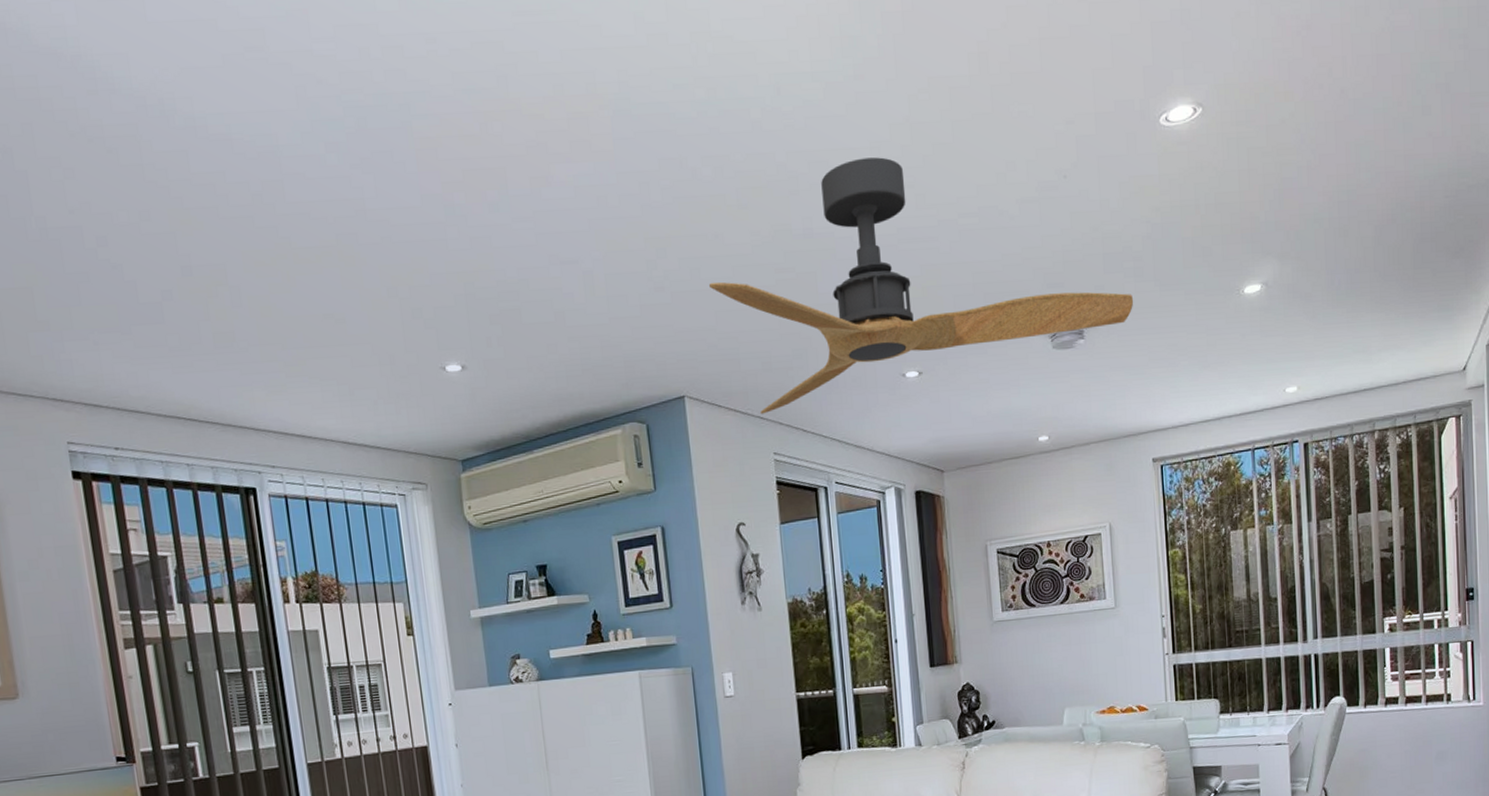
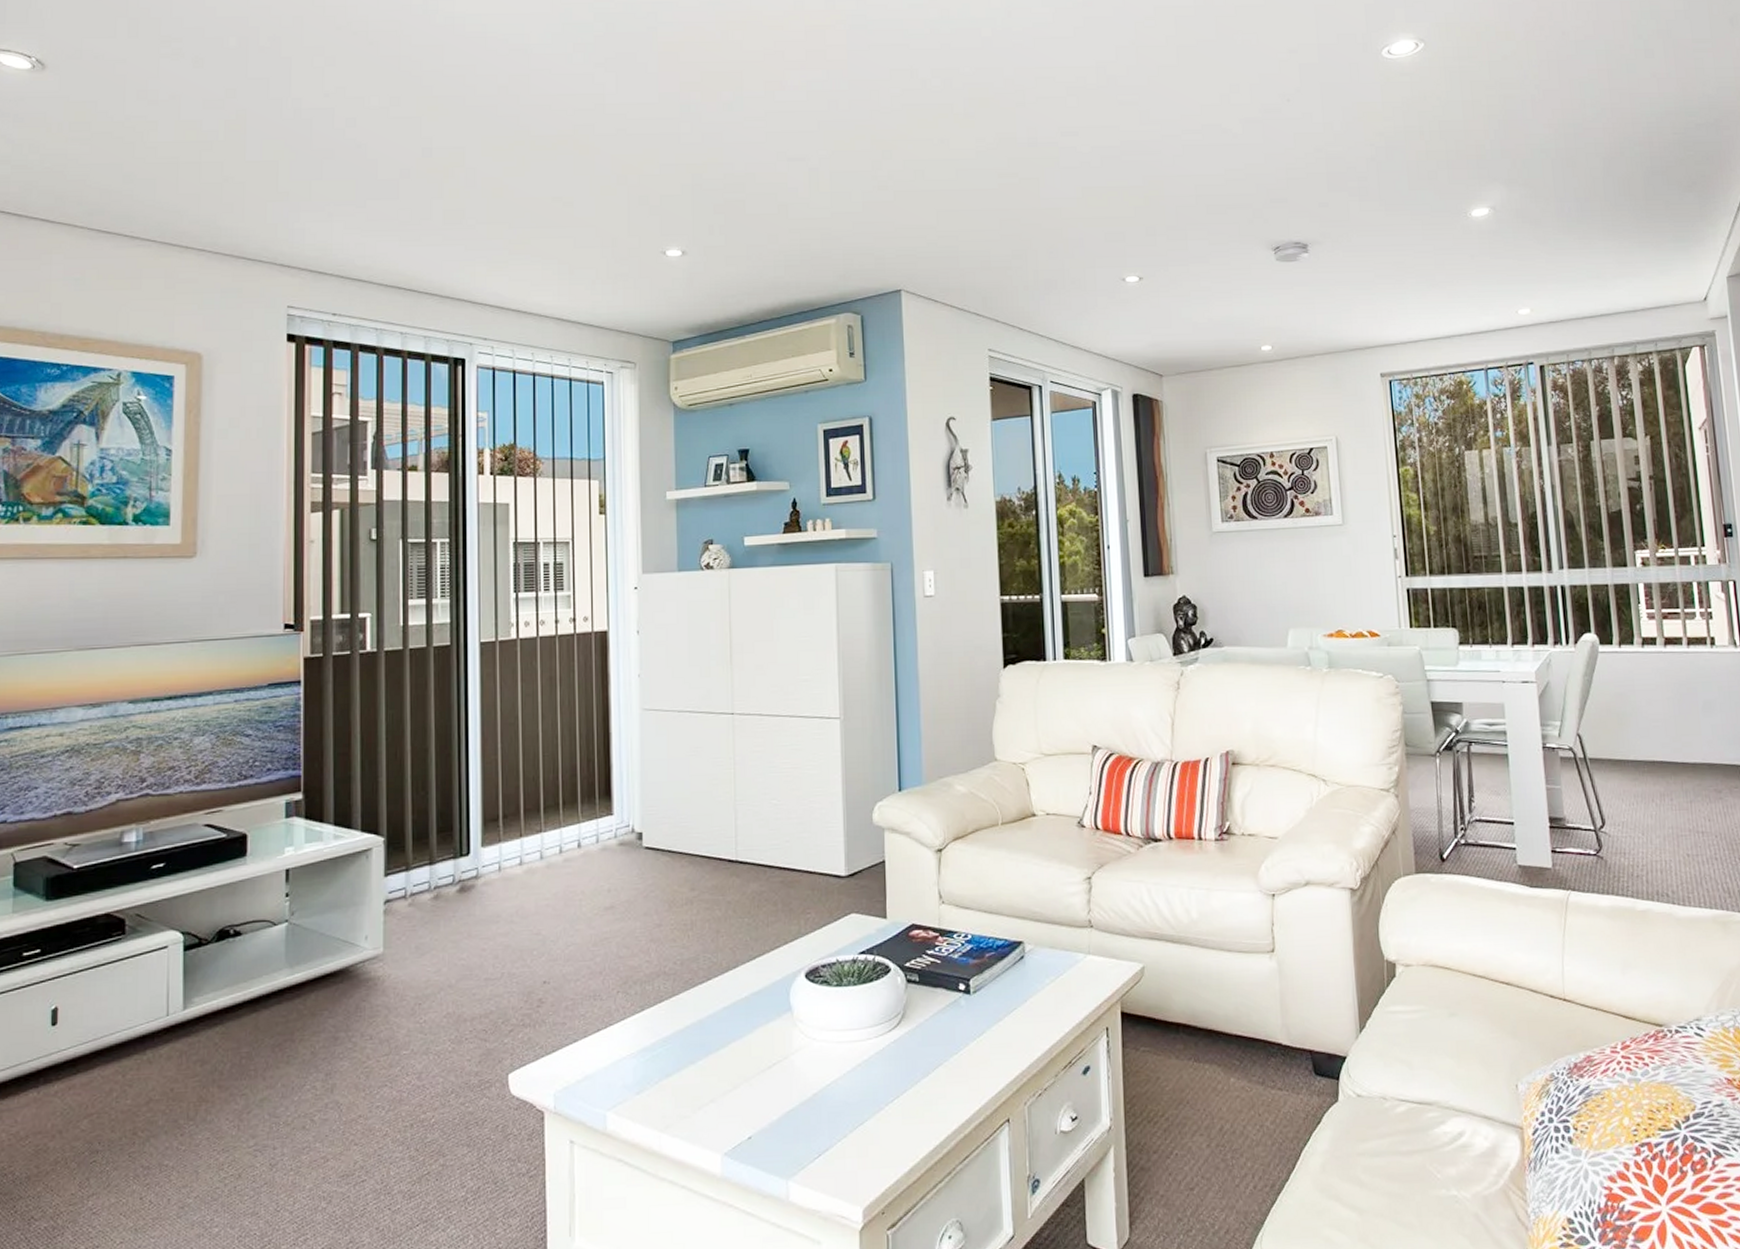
ceiling fan: present [708,157,1134,415] -> none [931,76,1359,311]

